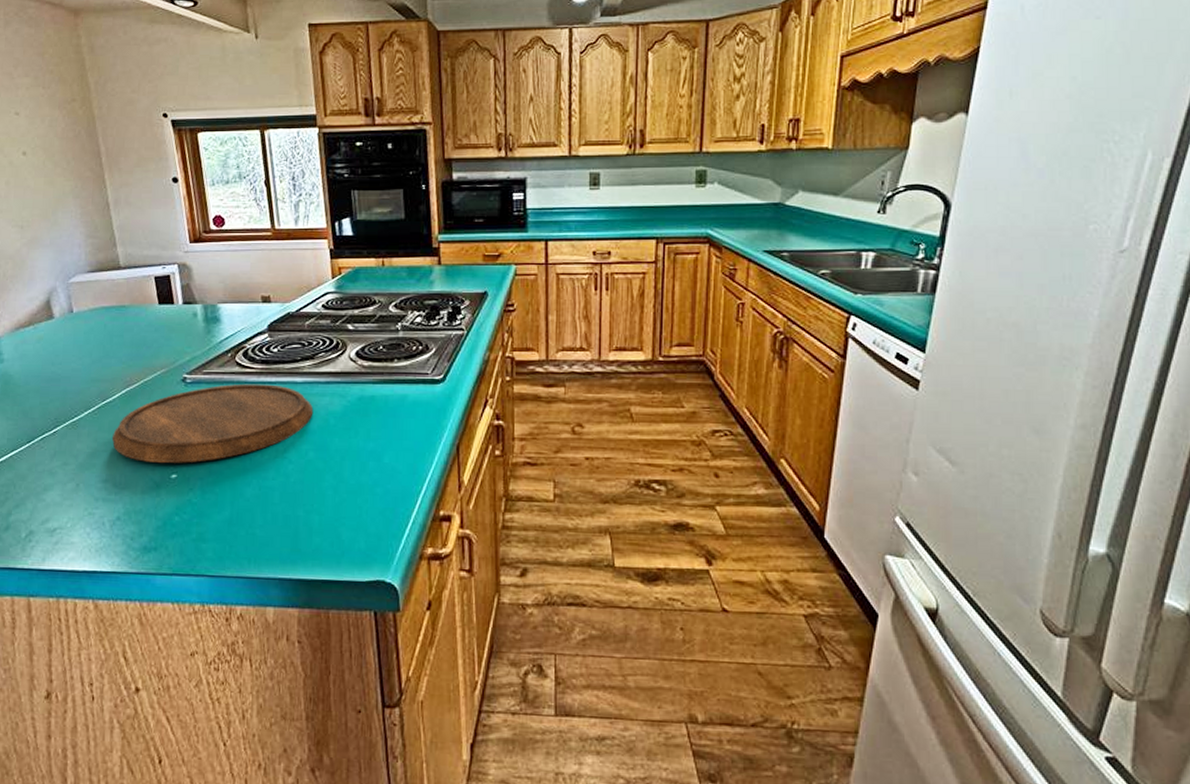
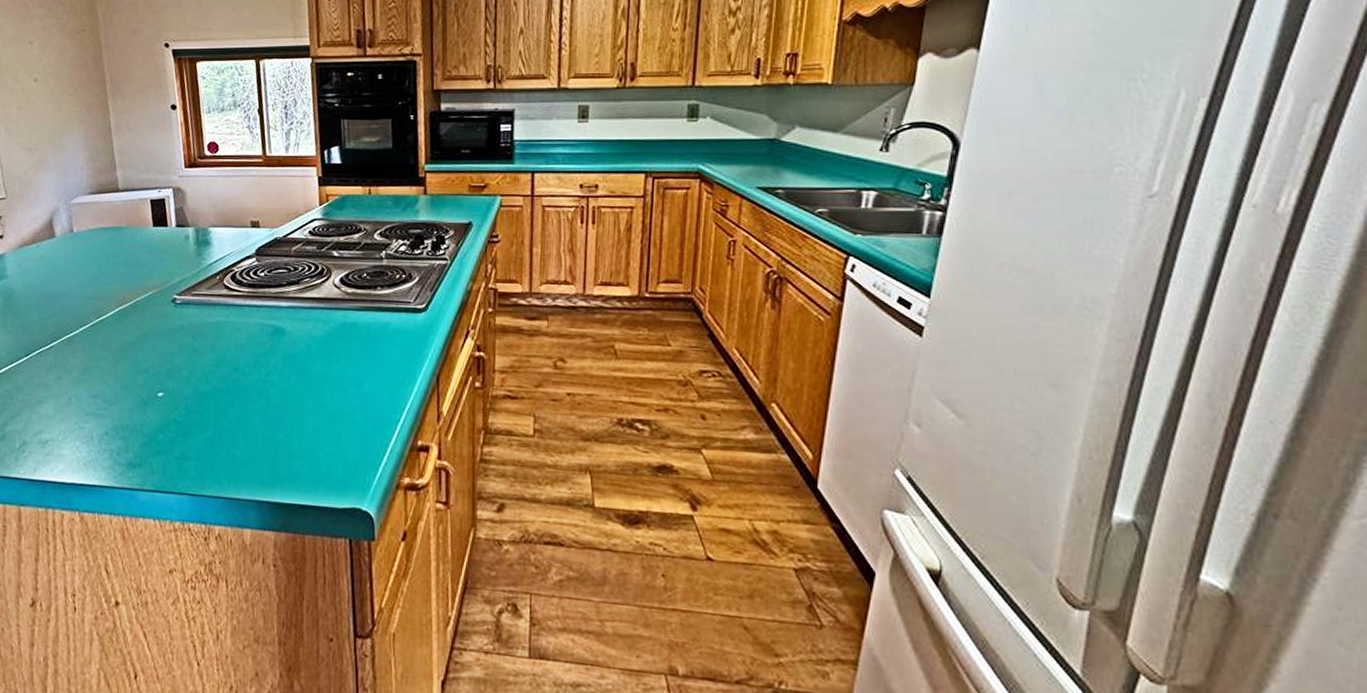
cutting board: present [112,383,314,463] -> none [104,306,297,382]

